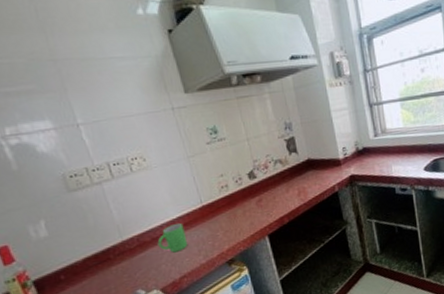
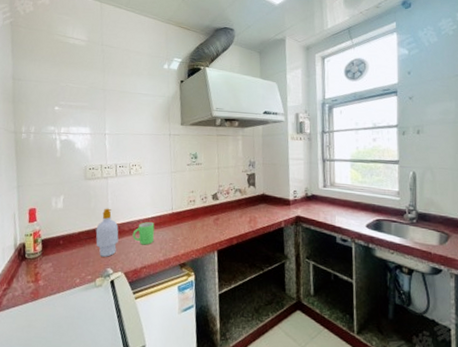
soap bottle: none [105,220,142,280] -> present [95,208,119,257]

